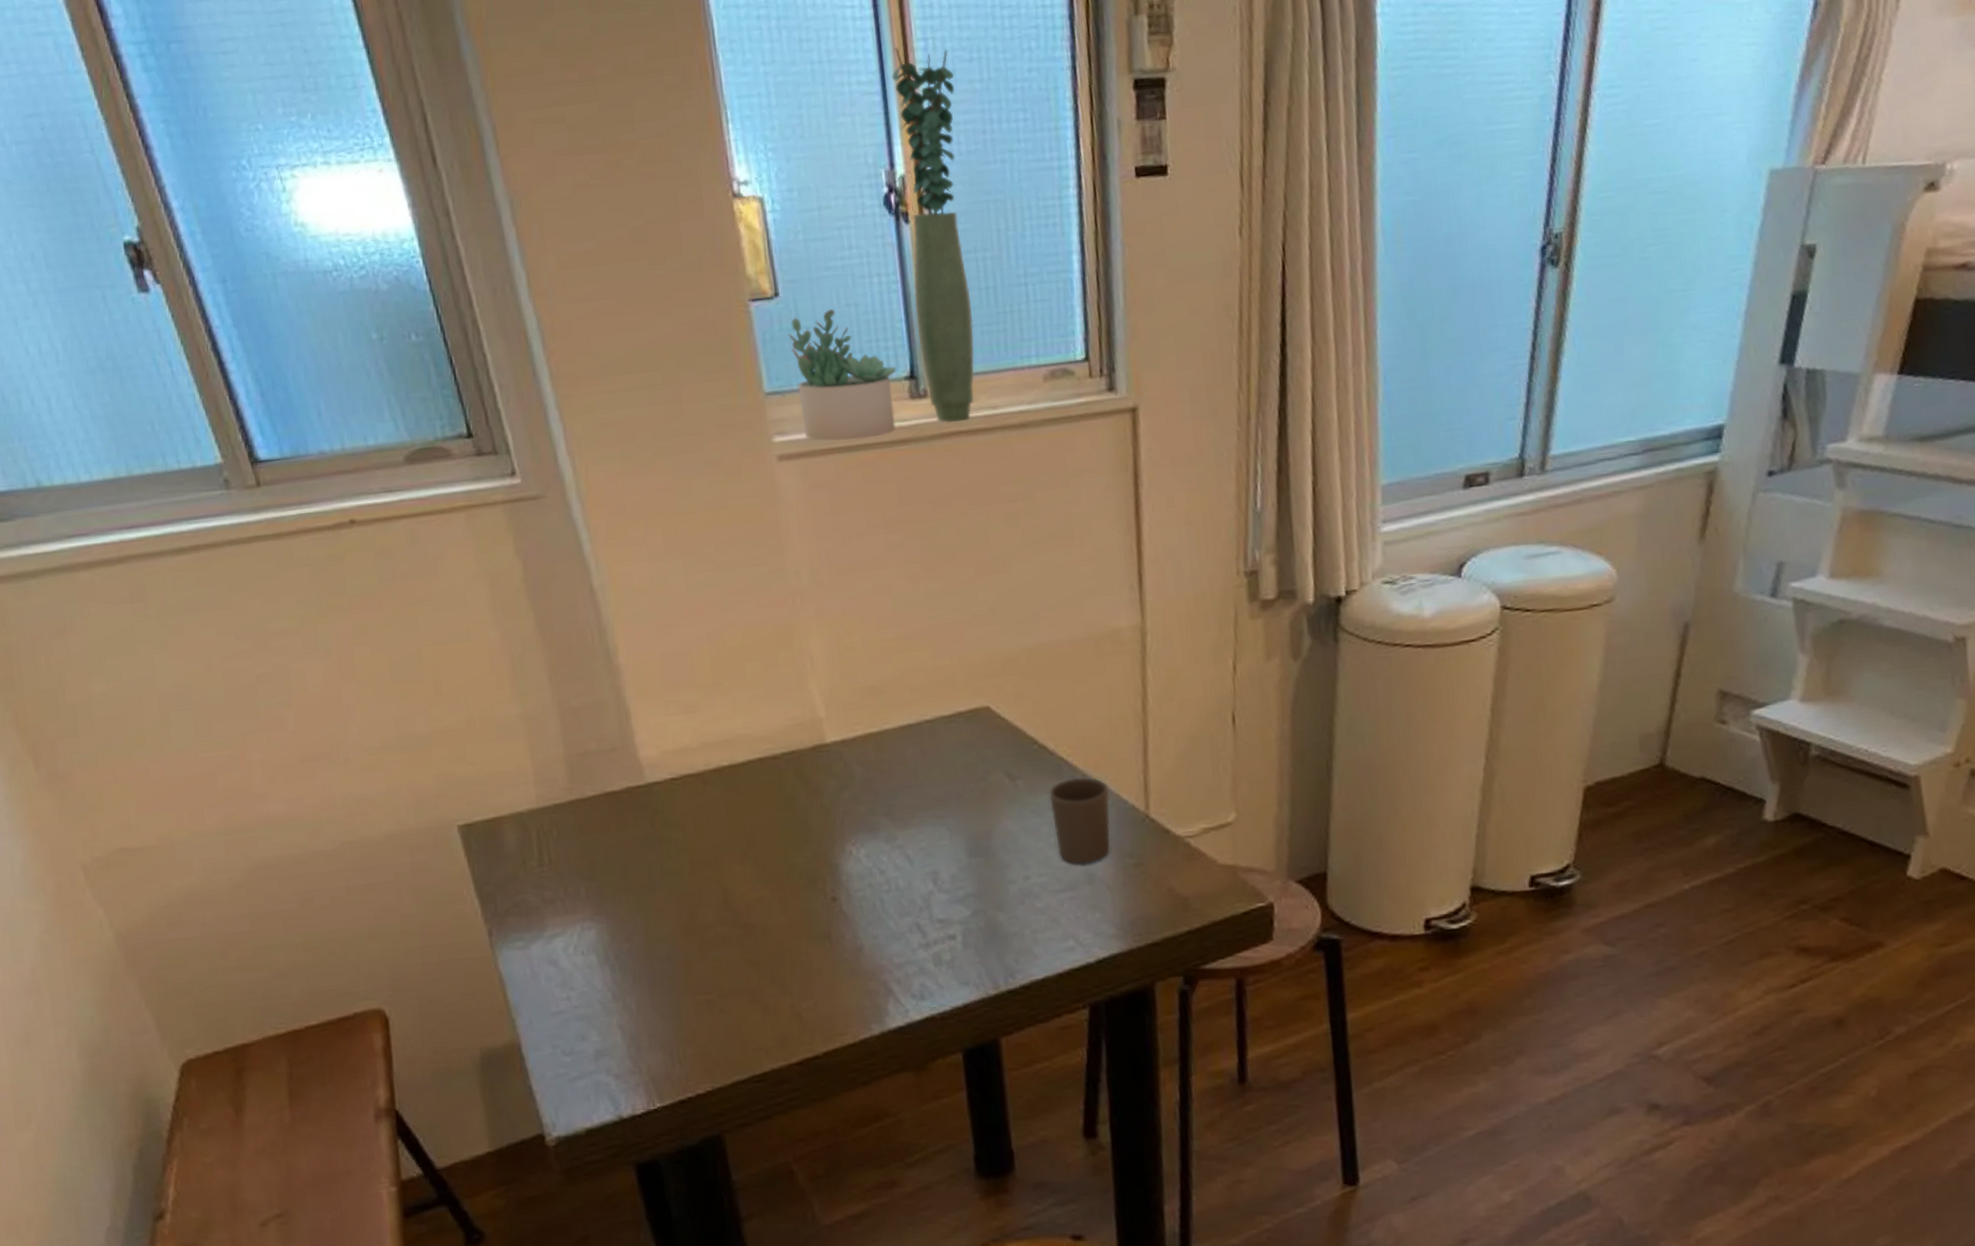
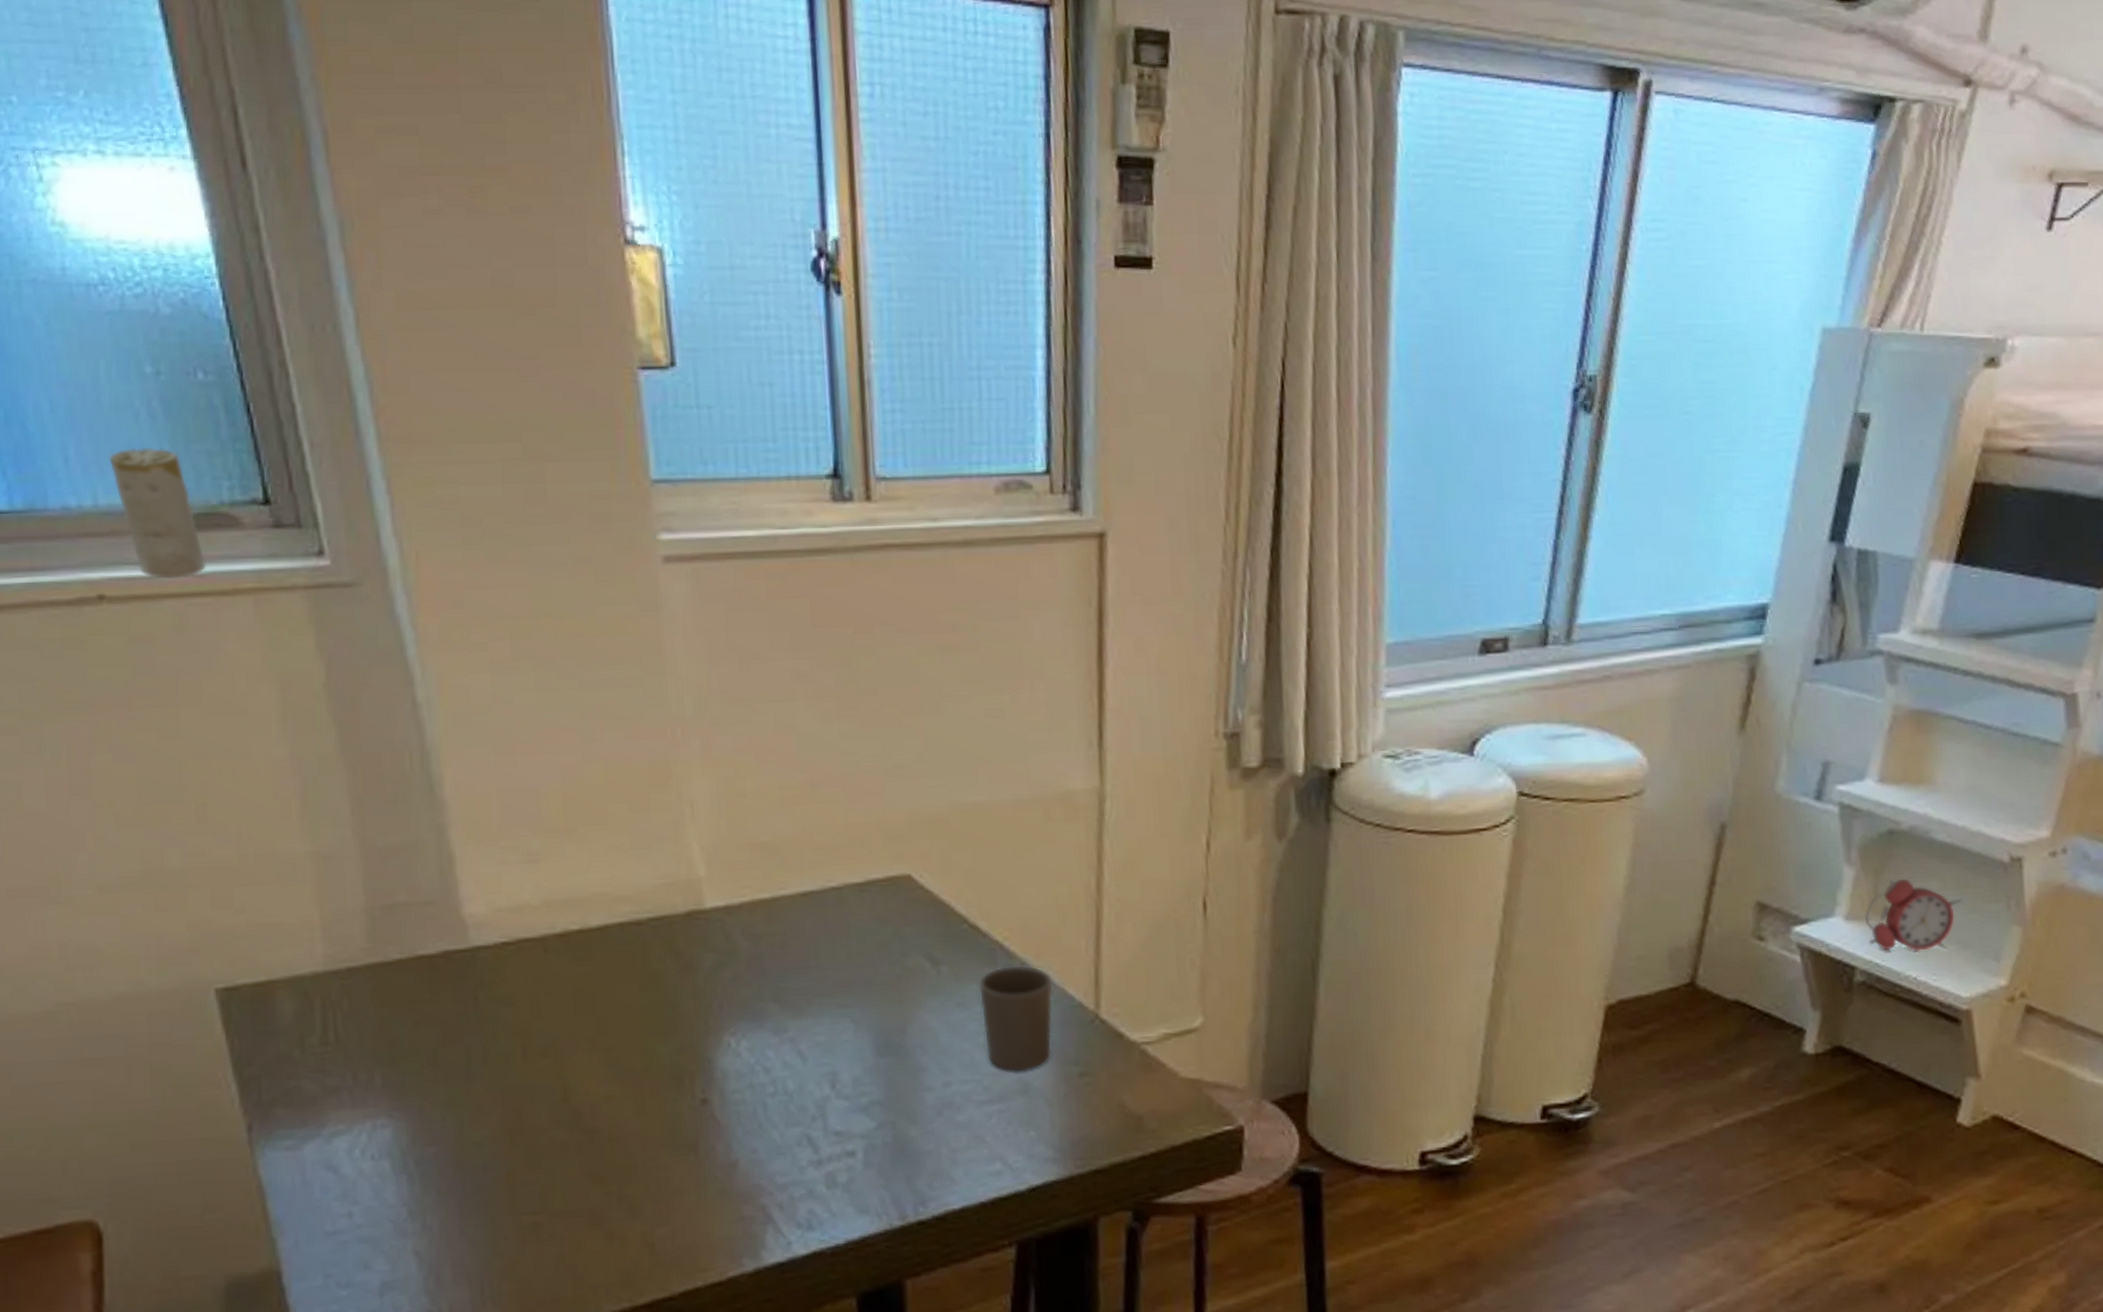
candle: none [350,398,428,504] -> present [108,447,207,579]
succulent plant: present [788,309,897,441] -> none [684,387,817,545]
vase: present [891,47,975,423] -> none [828,90,914,534]
alarm clock: none [1818,663,1910,727] -> present [1864,879,1963,951]

